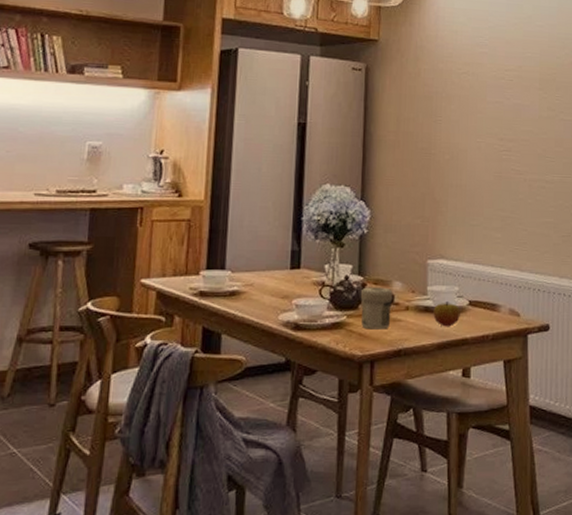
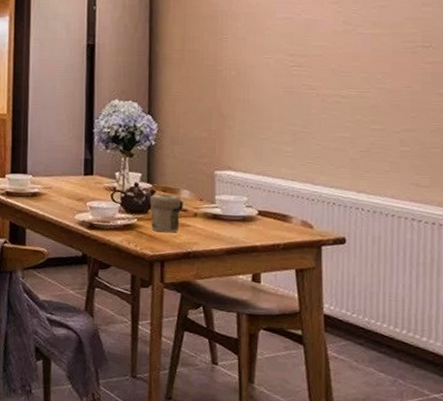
apple: present [433,301,460,327] -> none [221,210,249,235]

